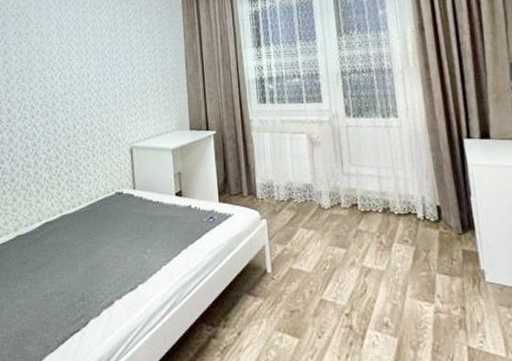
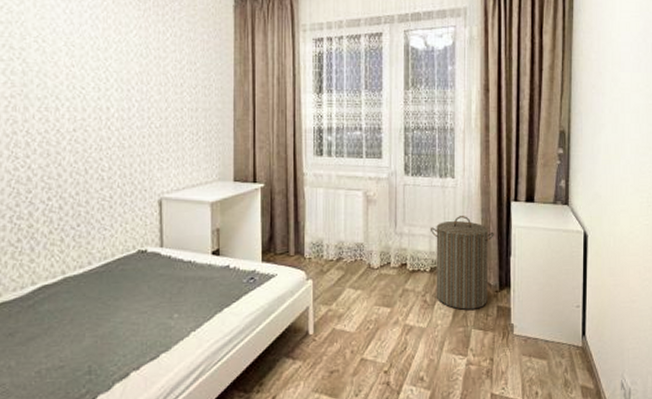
laundry hamper: none [377,155,450,253] -> present [429,216,494,310]

